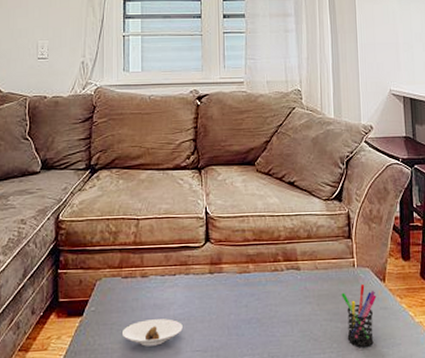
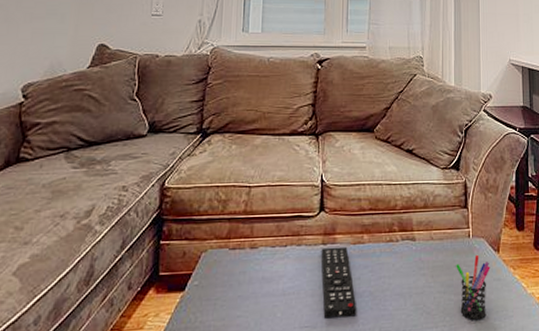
saucer: present [123,319,183,346] -> none [227,293,292,323]
remote control: none [208,275,246,344] -> present [321,246,357,319]

